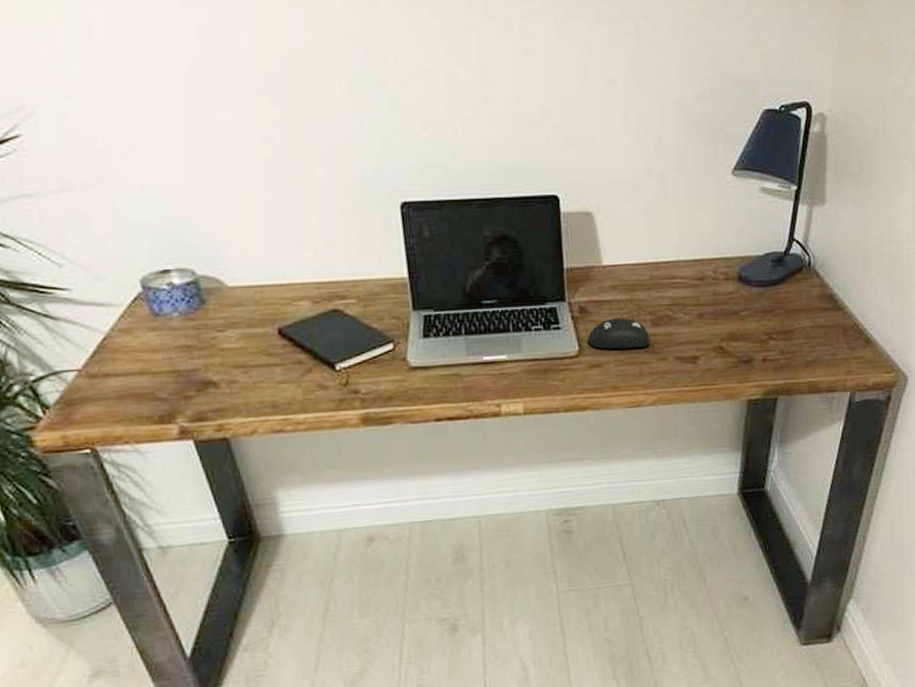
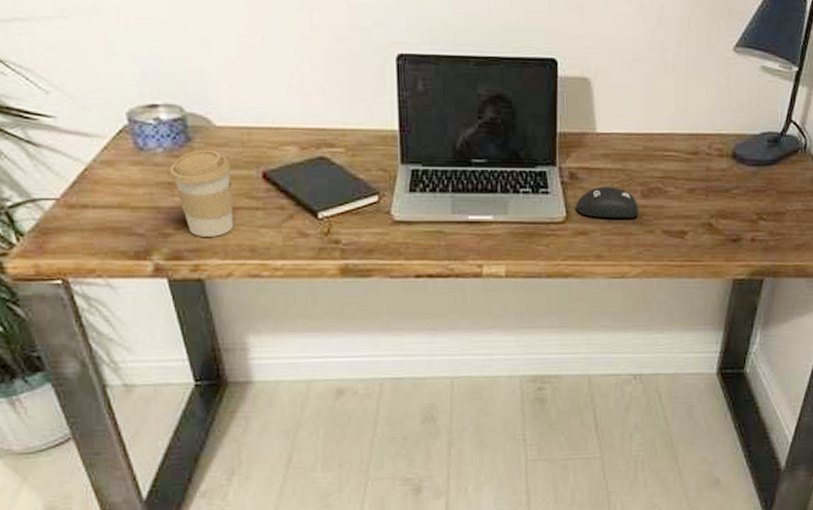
coffee cup: none [186,310,254,397] -> present [169,149,234,237]

